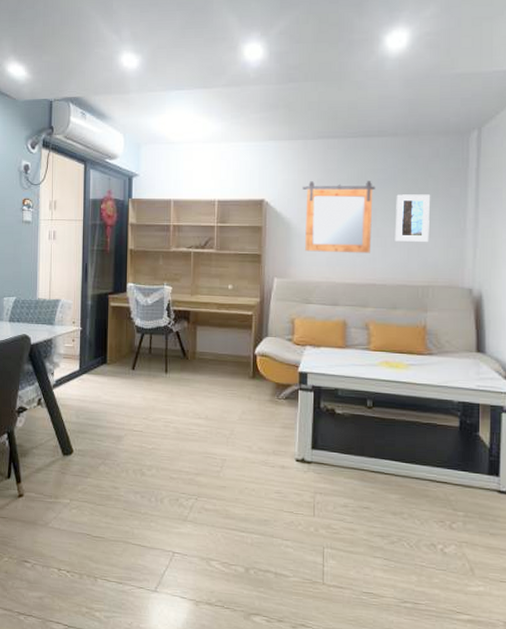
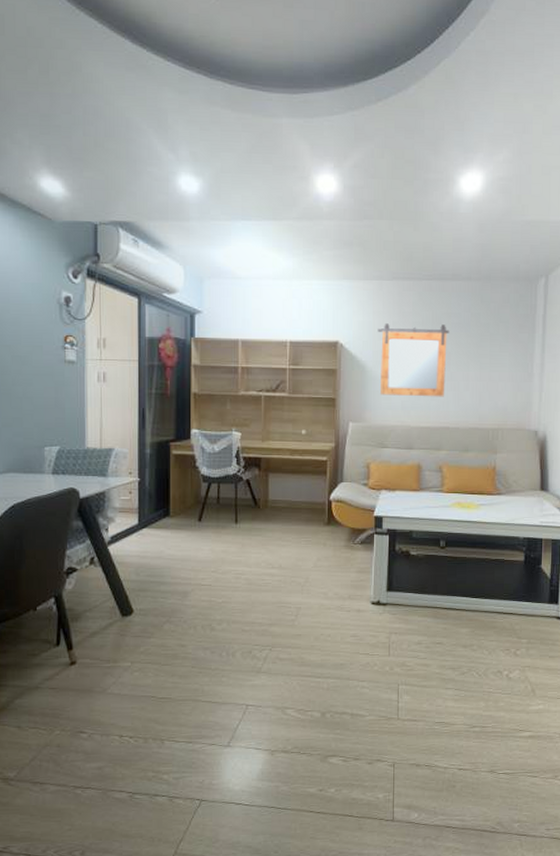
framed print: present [394,194,431,242] -> none [467,339,502,386]

